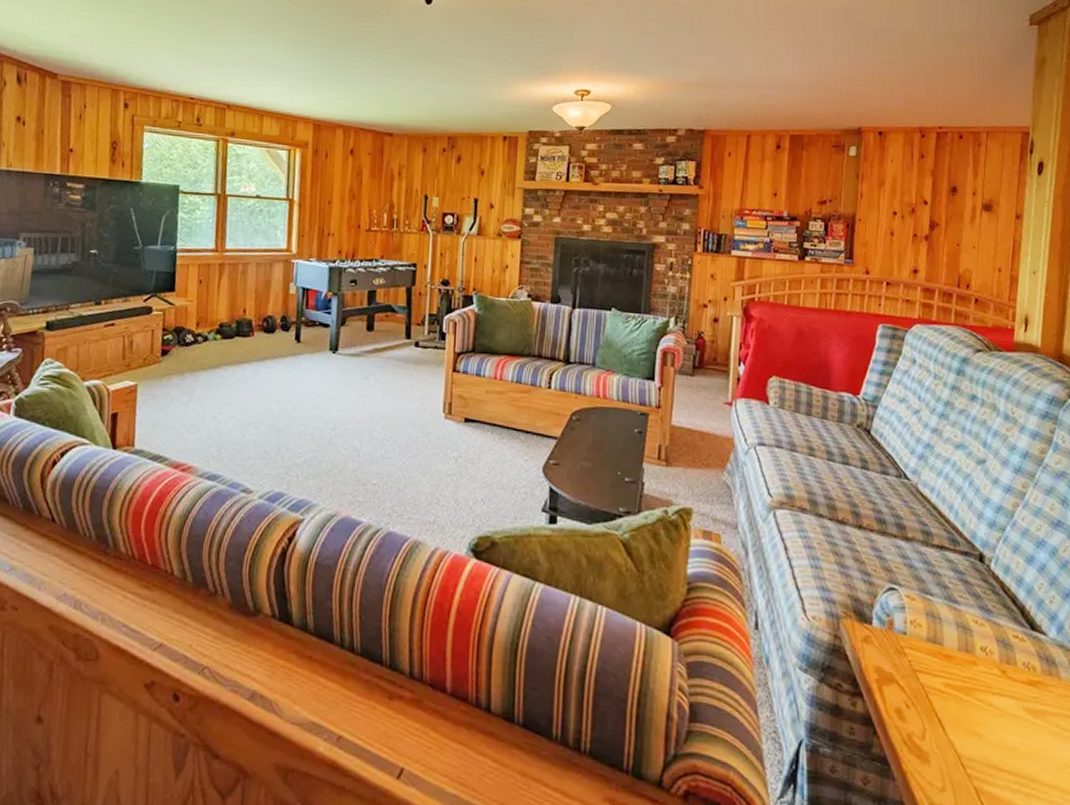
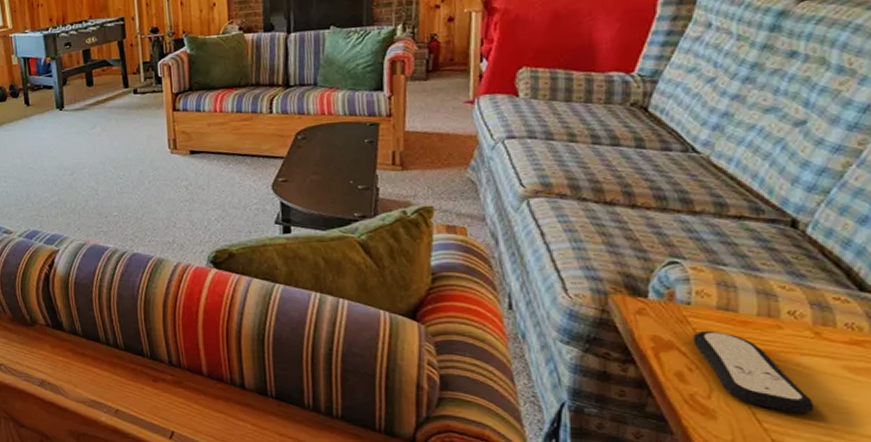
remote control: none [909,664,1005,759] -> present [693,332,815,414]

